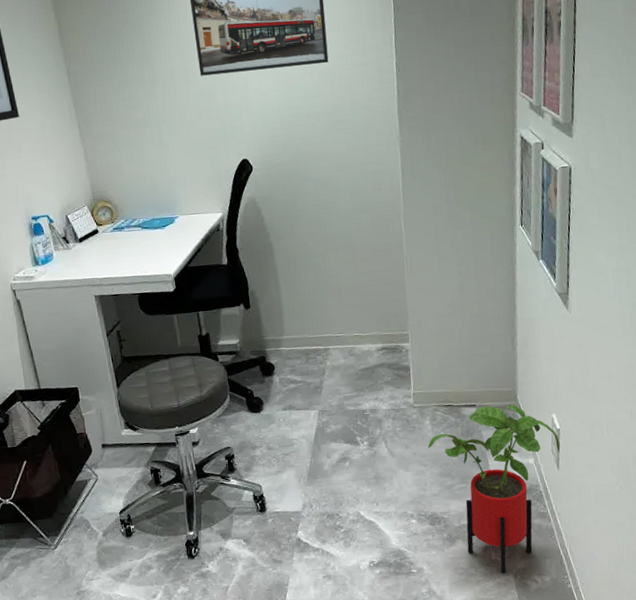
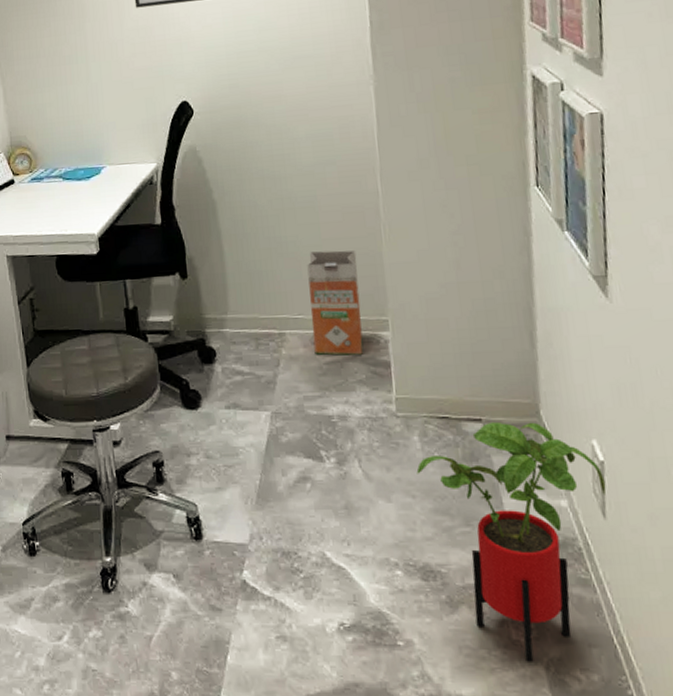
waste bin: none [346,280,389,364] -> present [307,250,363,356]

